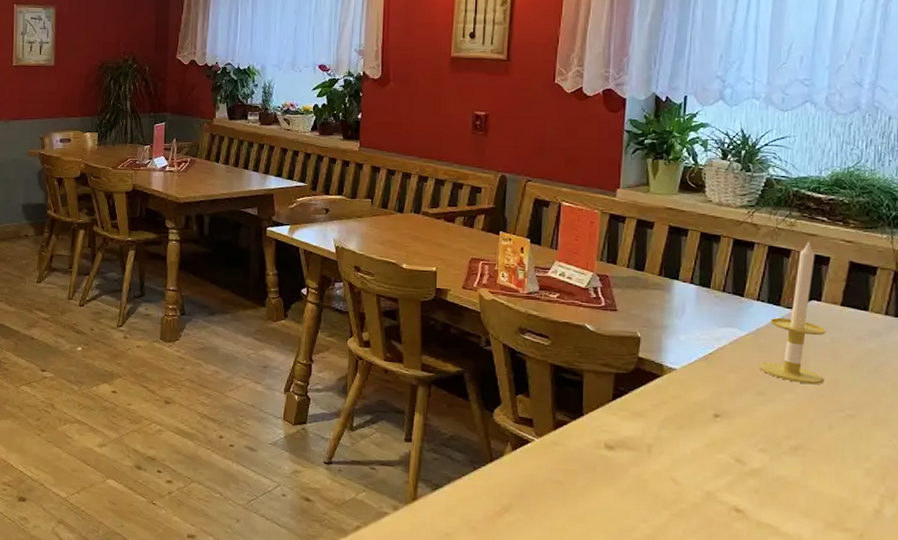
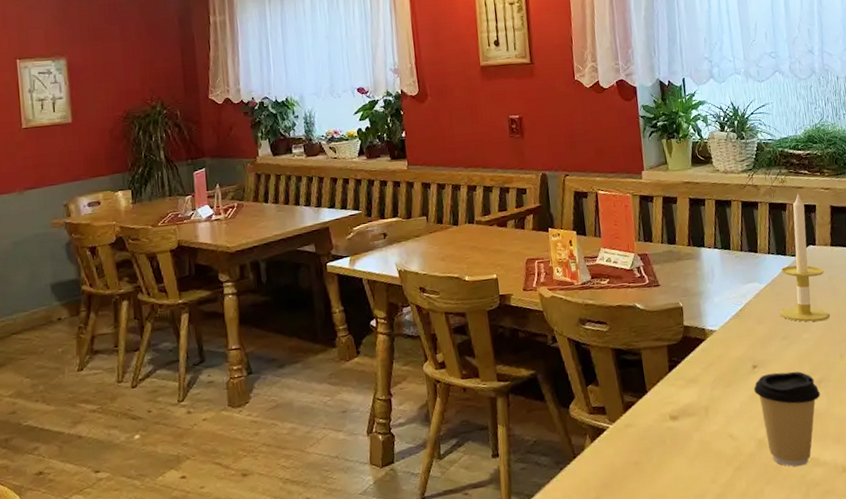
coffee cup: none [711,426,795,531] -> present [754,371,821,467]

